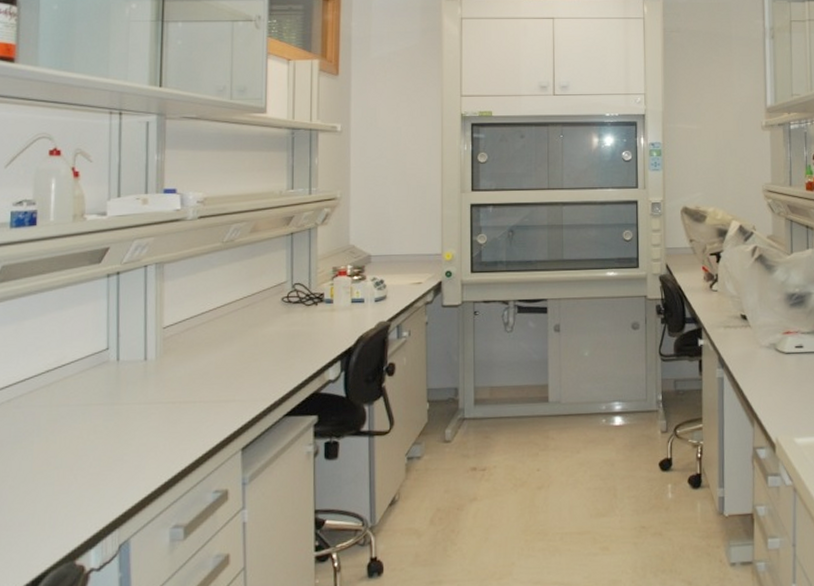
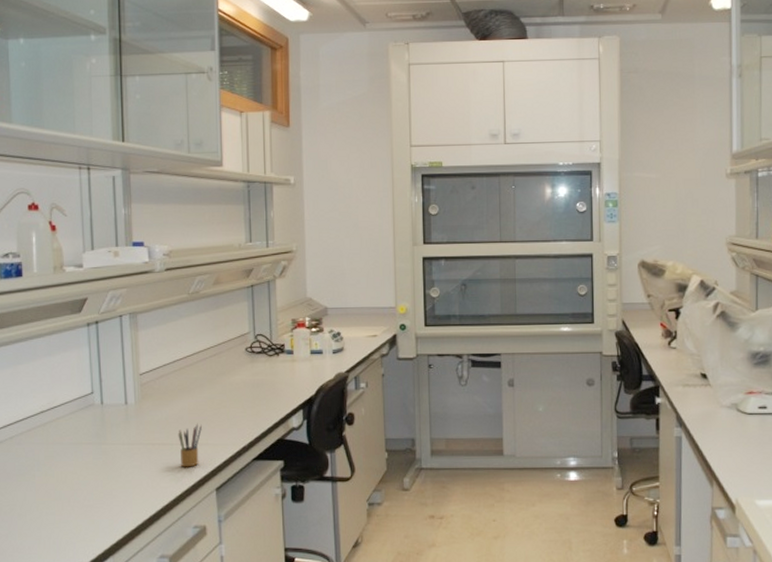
pencil box: none [202,378,229,427] -> present [178,423,202,467]

